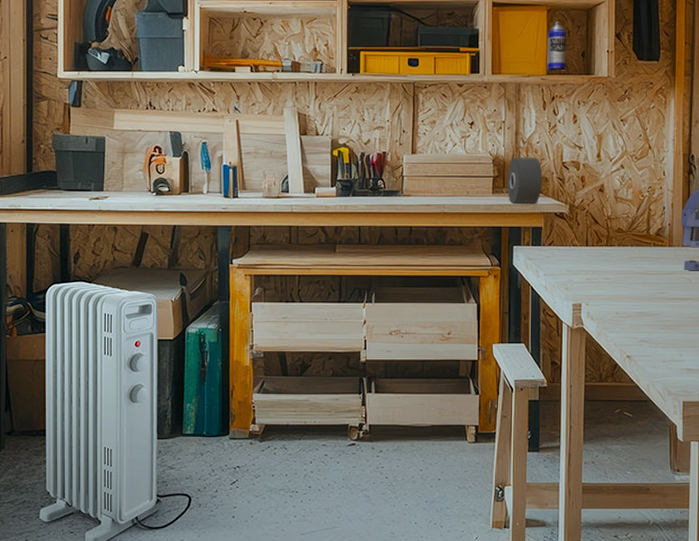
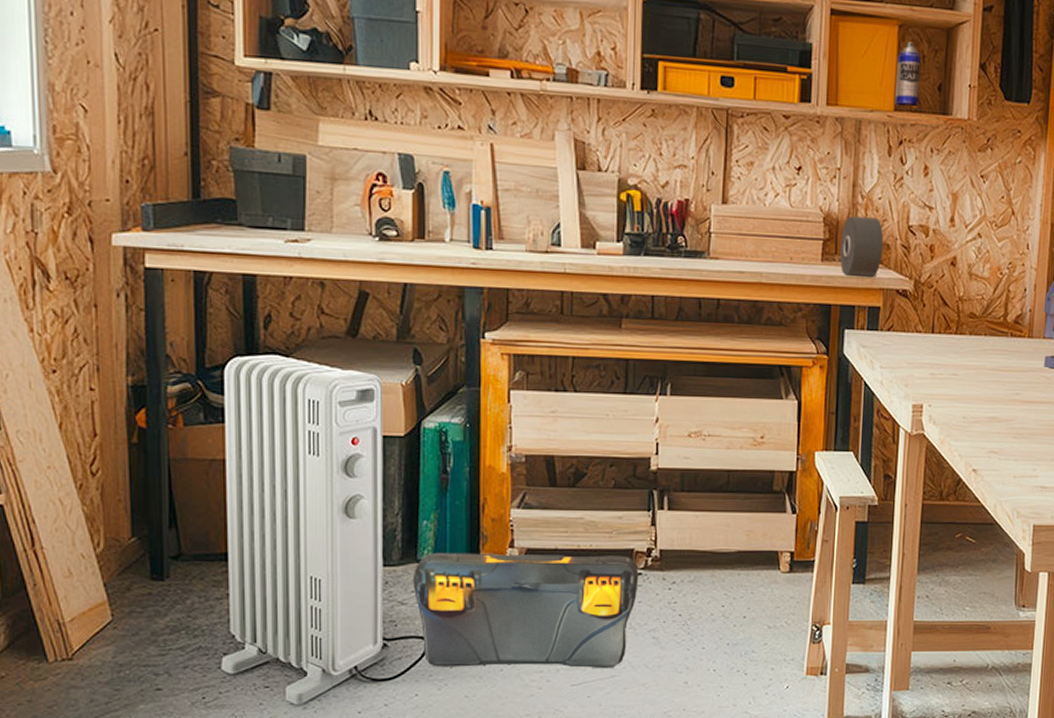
toolbox: none [179,428,353,521] -> present [412,552,639,669]

